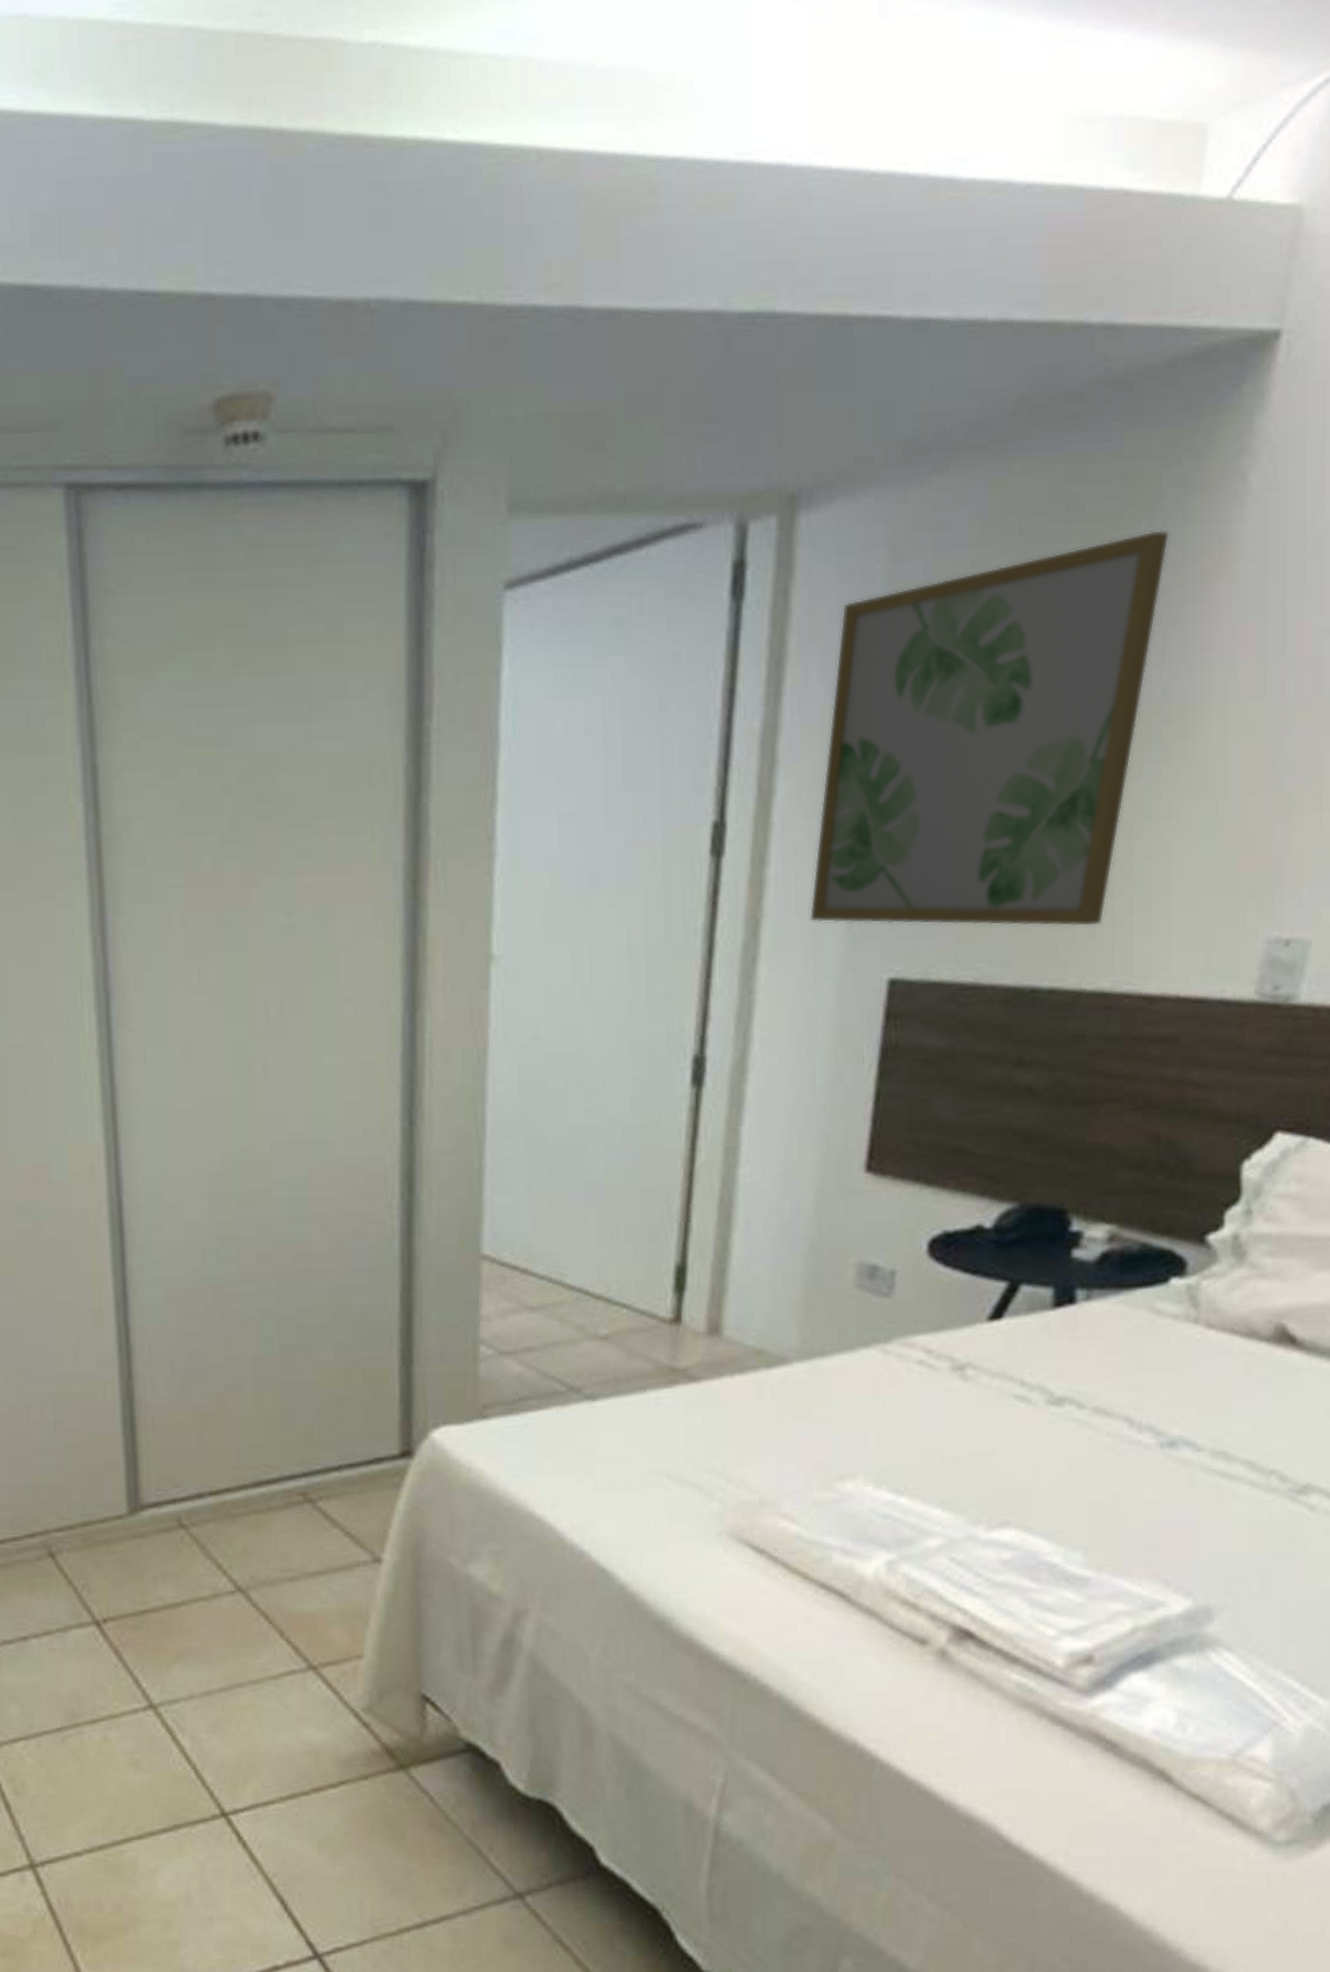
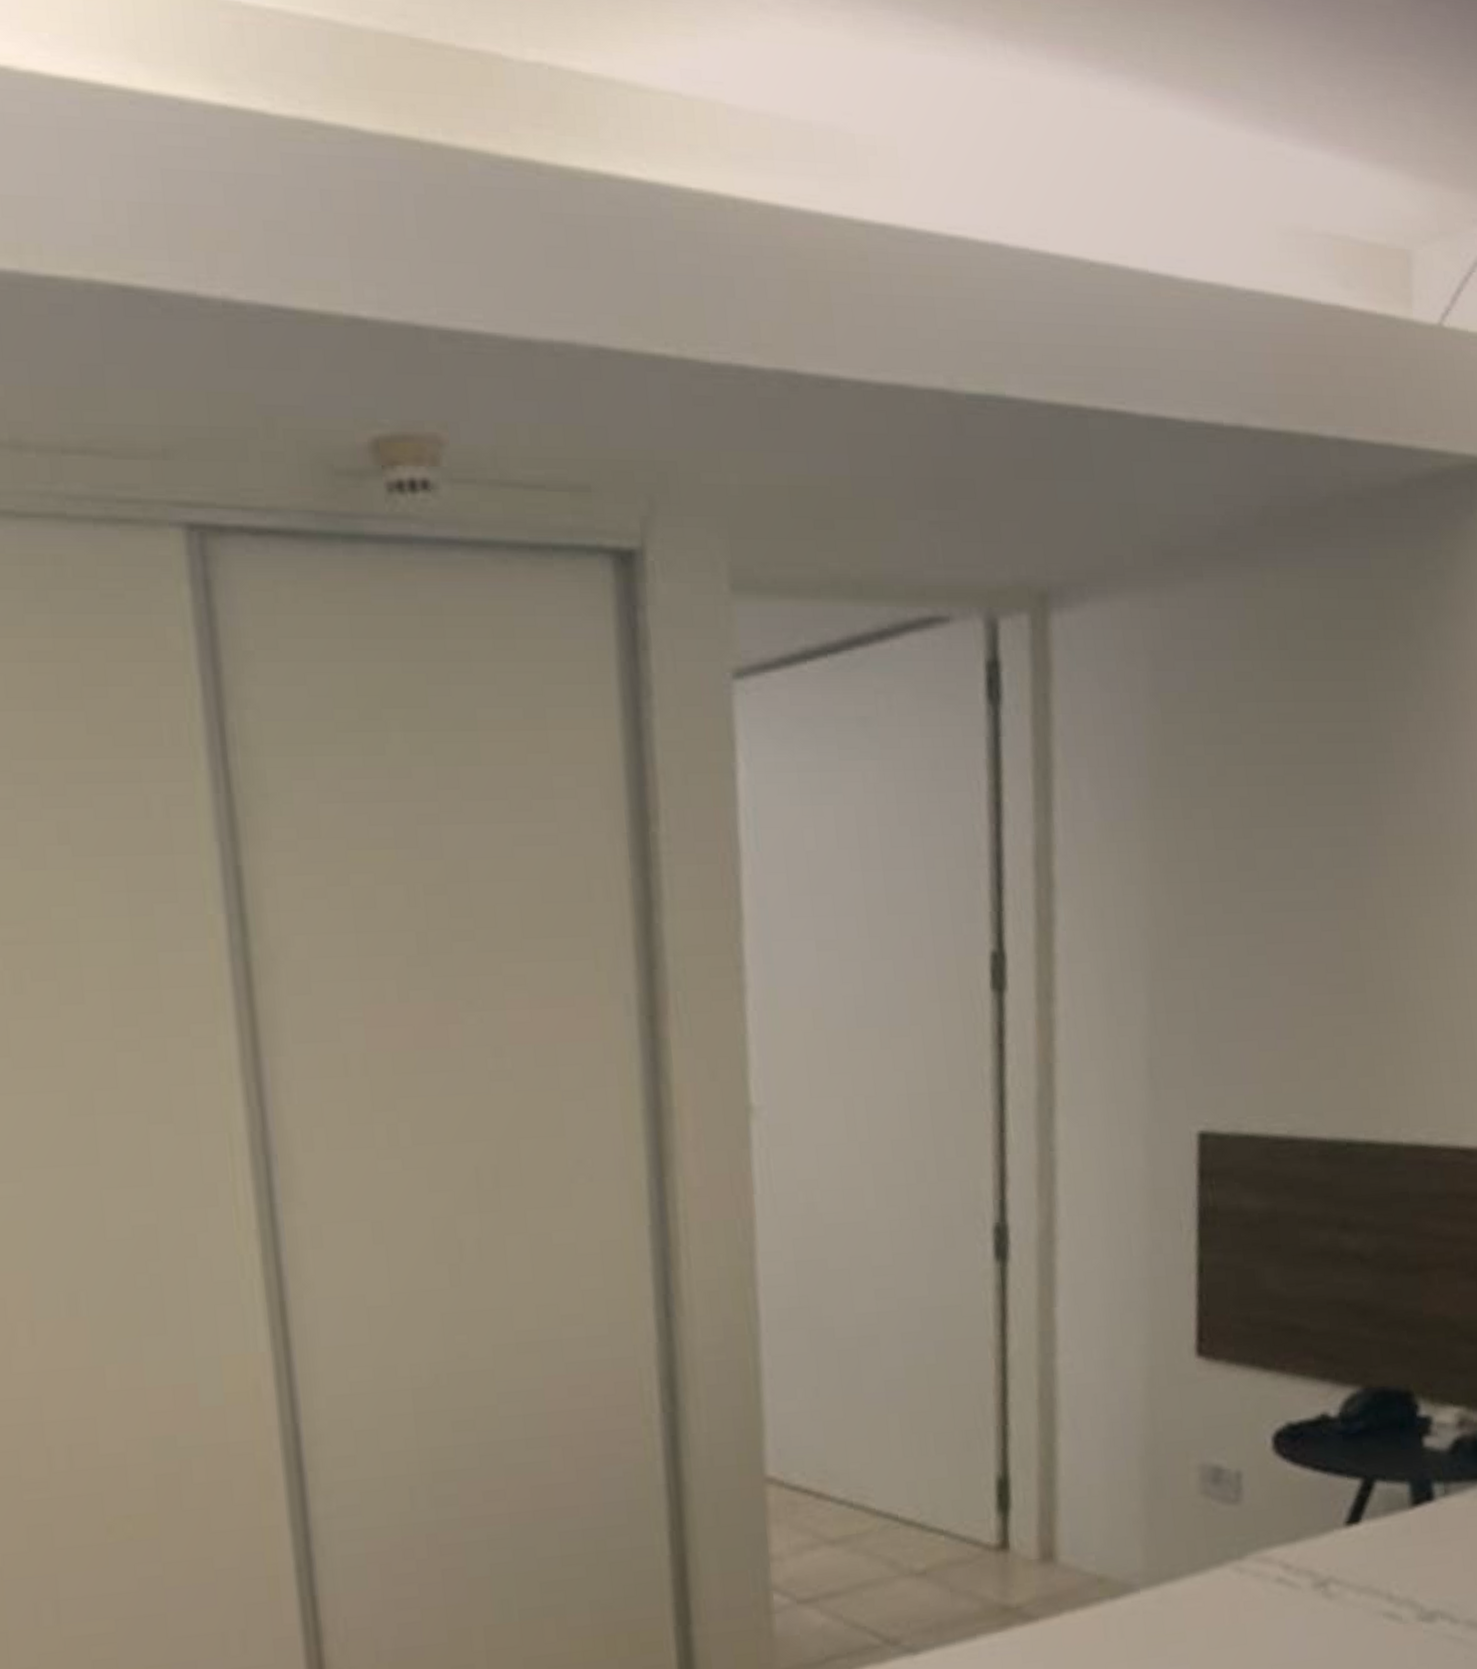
wall art: present [809,529,1170,927] -> none [1105,652,1427,1073]

